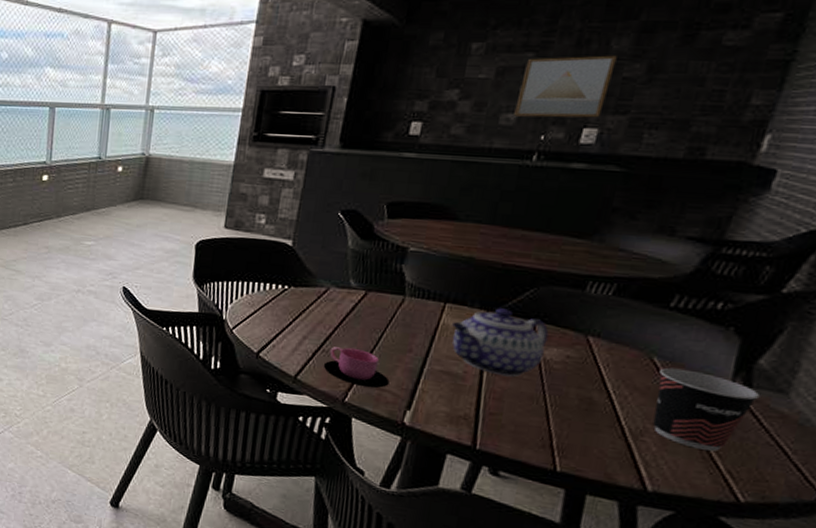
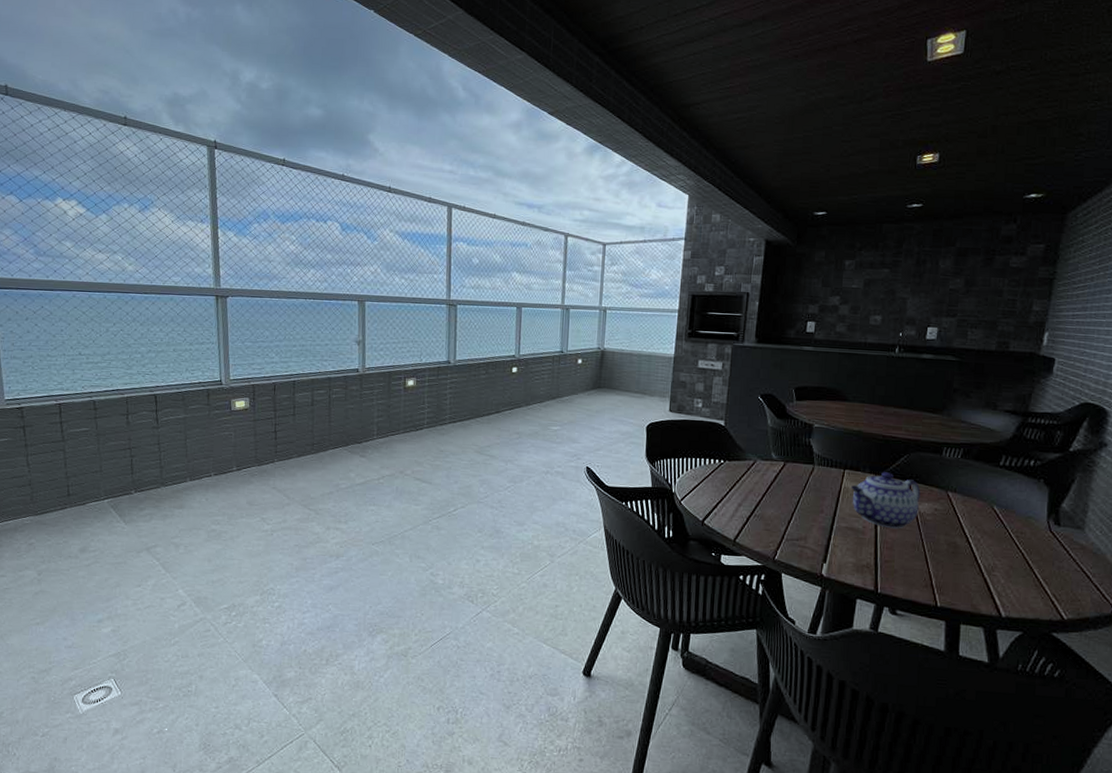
cup: present [323,347,390,389] -> none [756,511,808,546]
wall art: present [514,55,617,118] -> none [879,272,944,320]
cup: present [653,367,761,451] -> none [999,514,1067,579]

